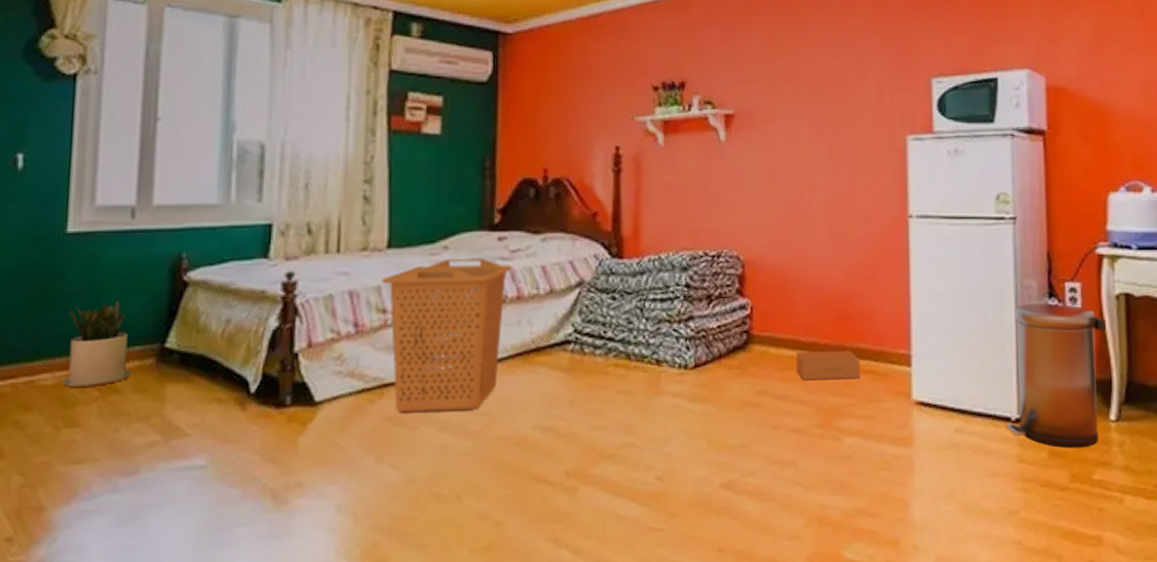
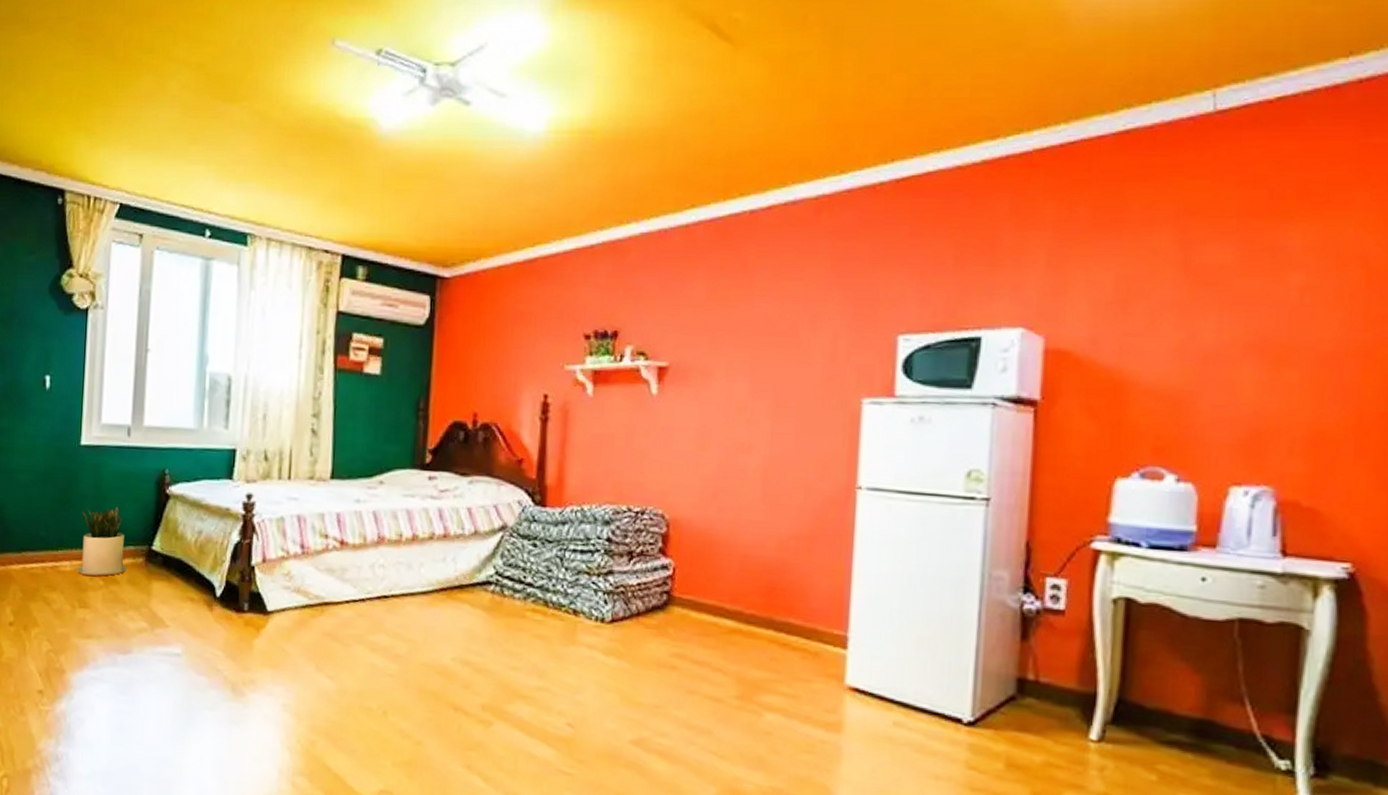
laundry basket: present [380,258,513,413] -> none [324,493,441,636]
box: present [796,351,860,381] -> none [717,619,788,655]
pedal bin: present [1005,303,1106,448] -> none [954,597,1095,765]

